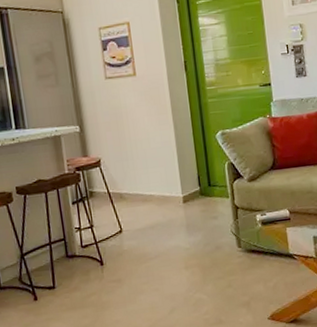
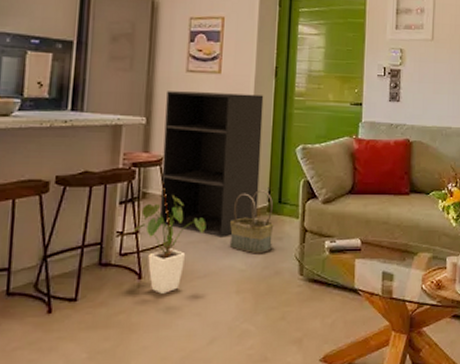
house plant: none [88,190,149,276] -> present [132,194,206,294]
bookshelf: none [92,90,192,223] -> present [159,91,264,238]
basket: none [169,176,210,234] -> present [229,190,274,254]

